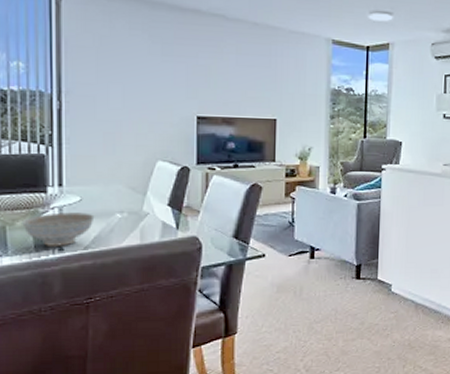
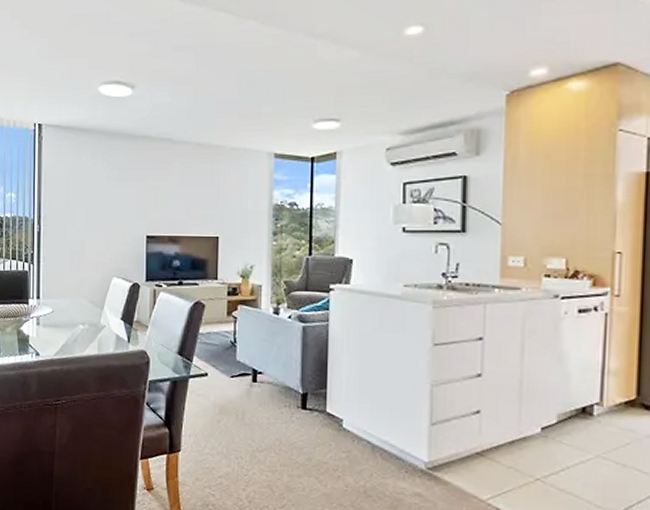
decorative bowl: present [22,212,95,246] -> none [10,321,63,352]

